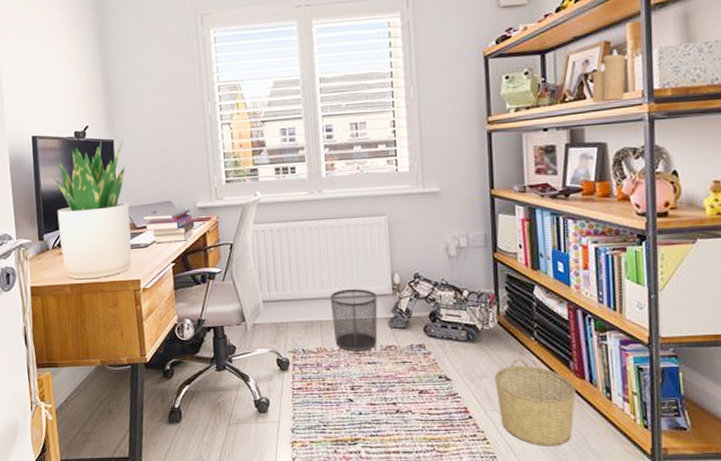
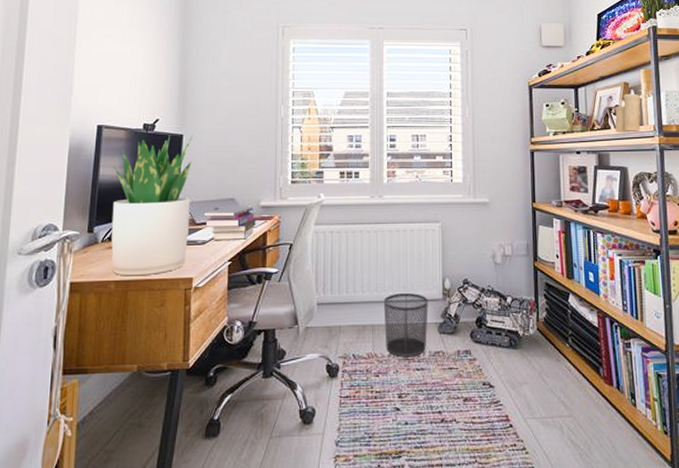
basket: present [494,357,576,446] -> none [534,364,606,455]

